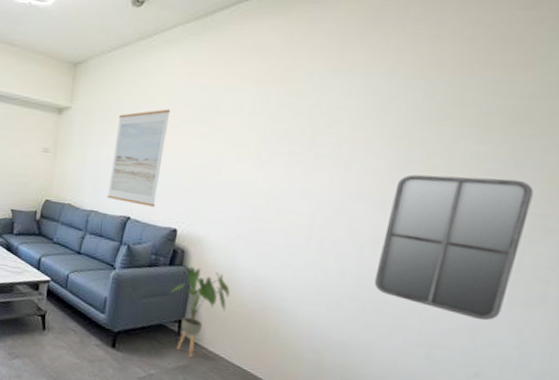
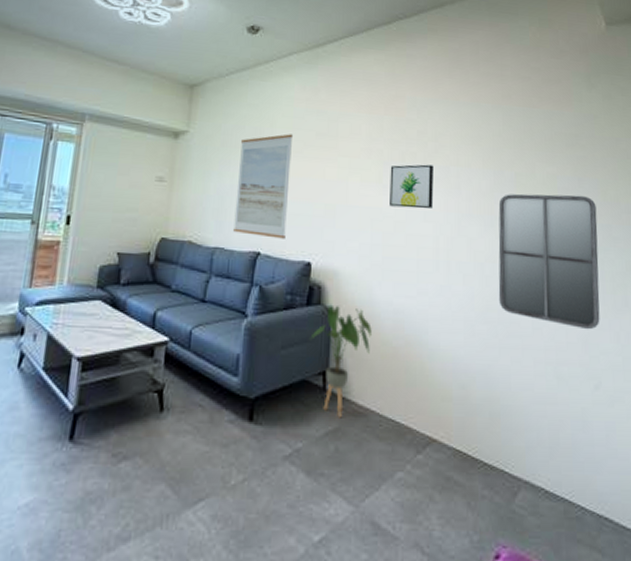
wall art: none [265,140,323,187] -> present [390,164,434,209]

